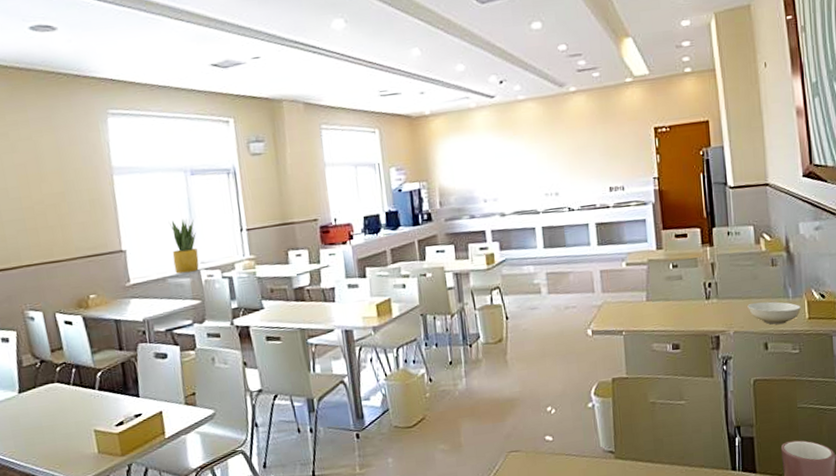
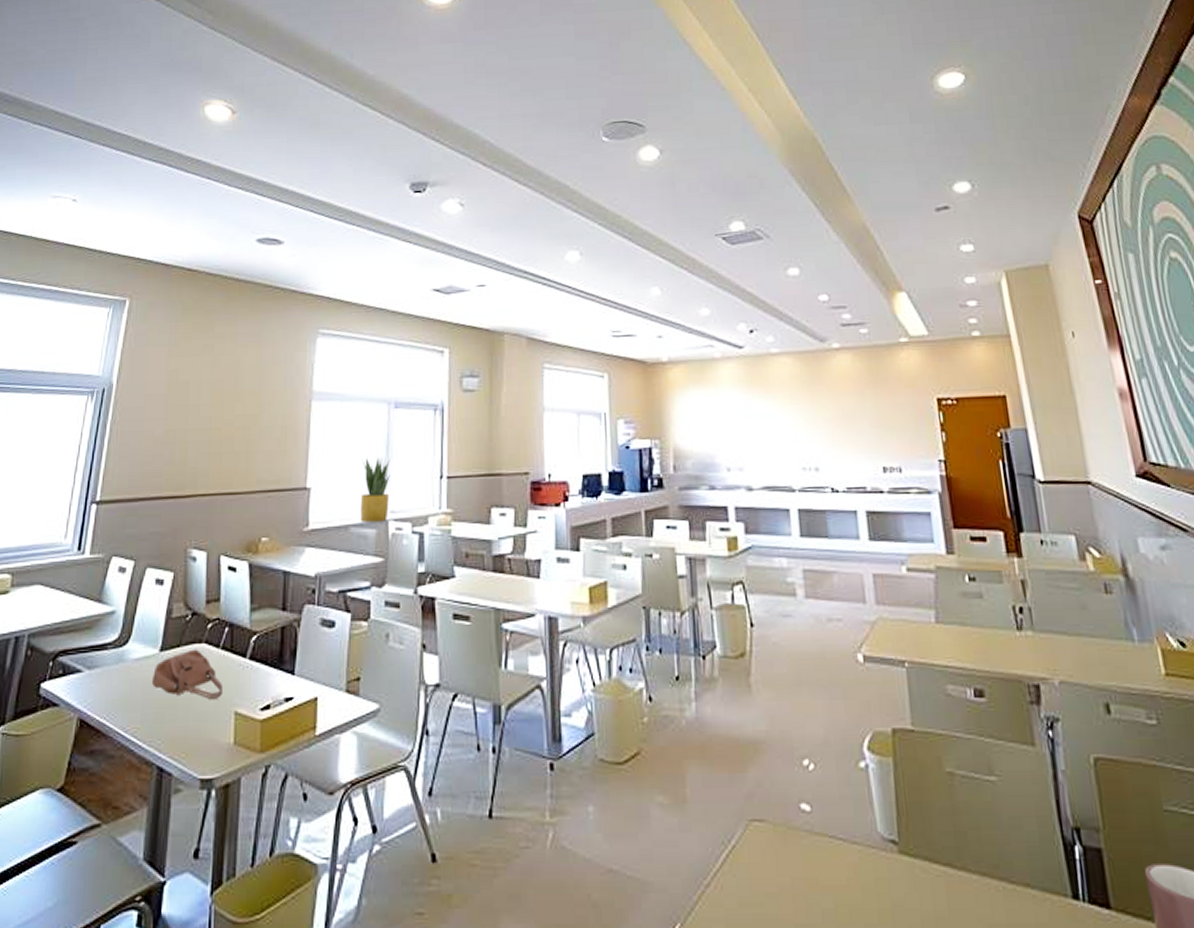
handbag: none [17,388,81,424] -> present [152,649,222,701]
bowl: present [747,301,801,325] -> none [1075,642,1153,679]

